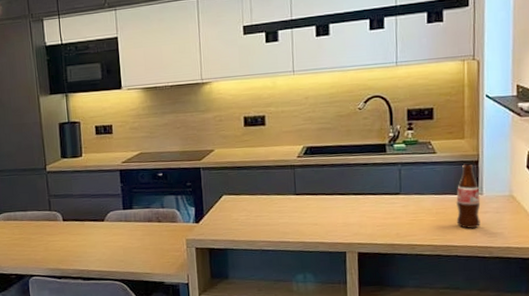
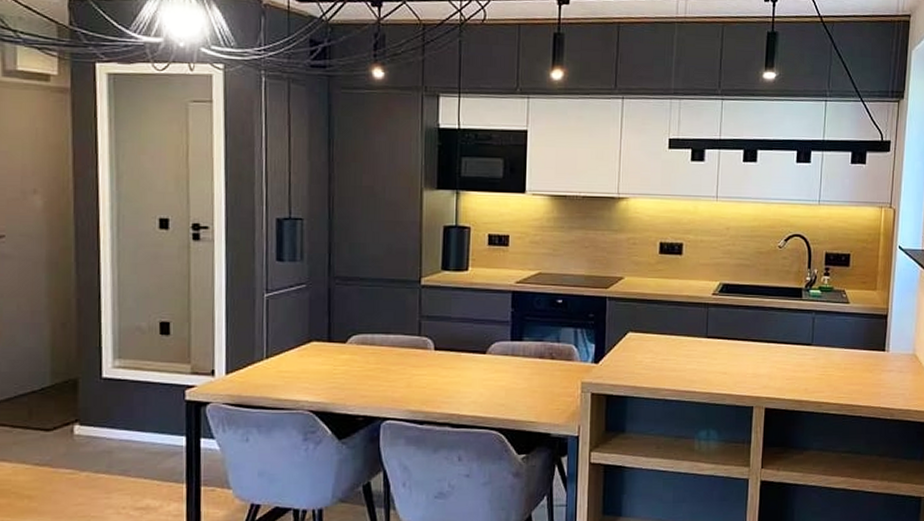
bottle: present [456,164,481,229] -> none [862,317,887,387]

